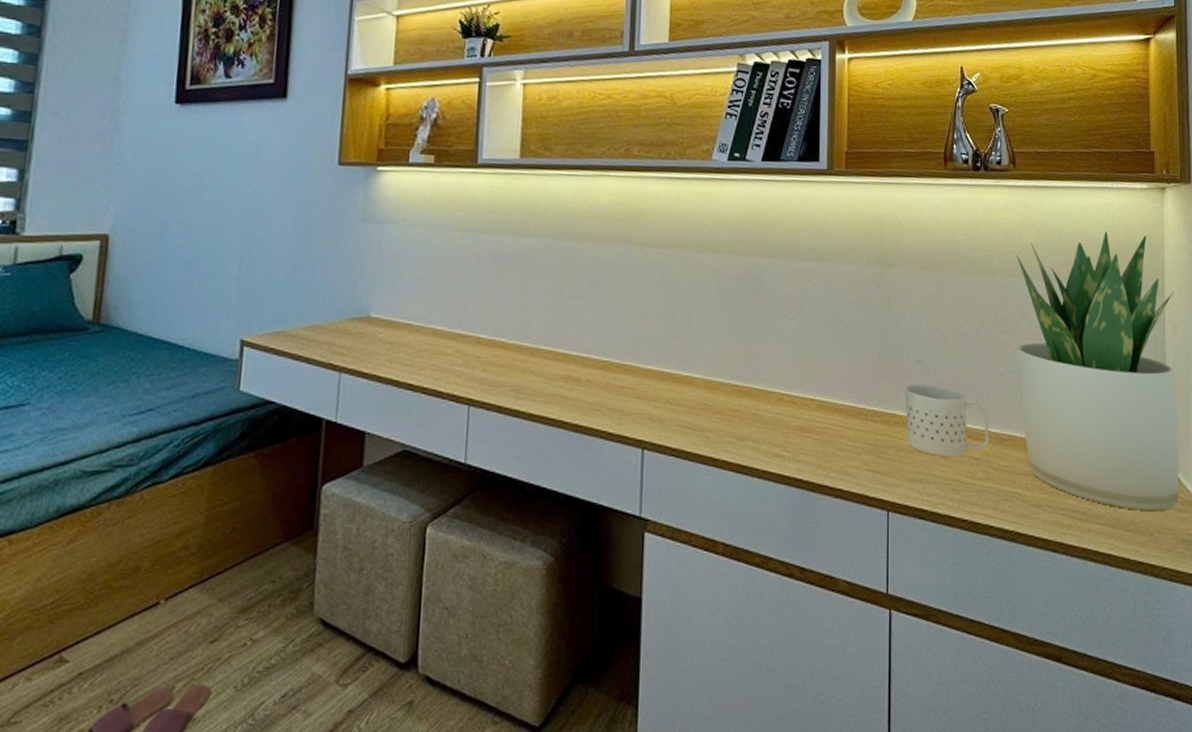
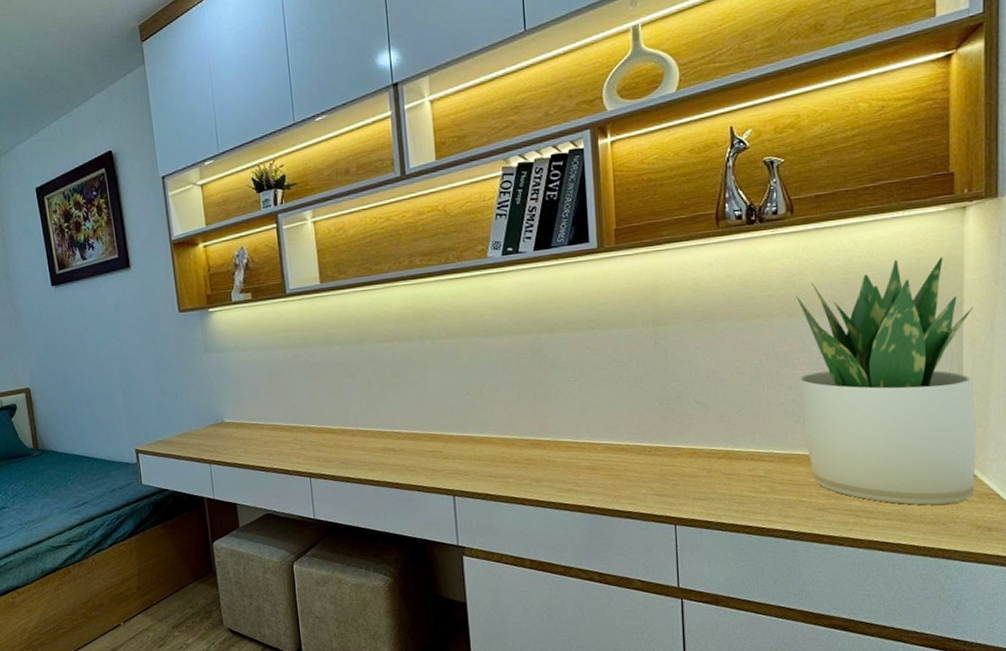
mug: present [904,384,989,458] -> none [685,419,772,478]

